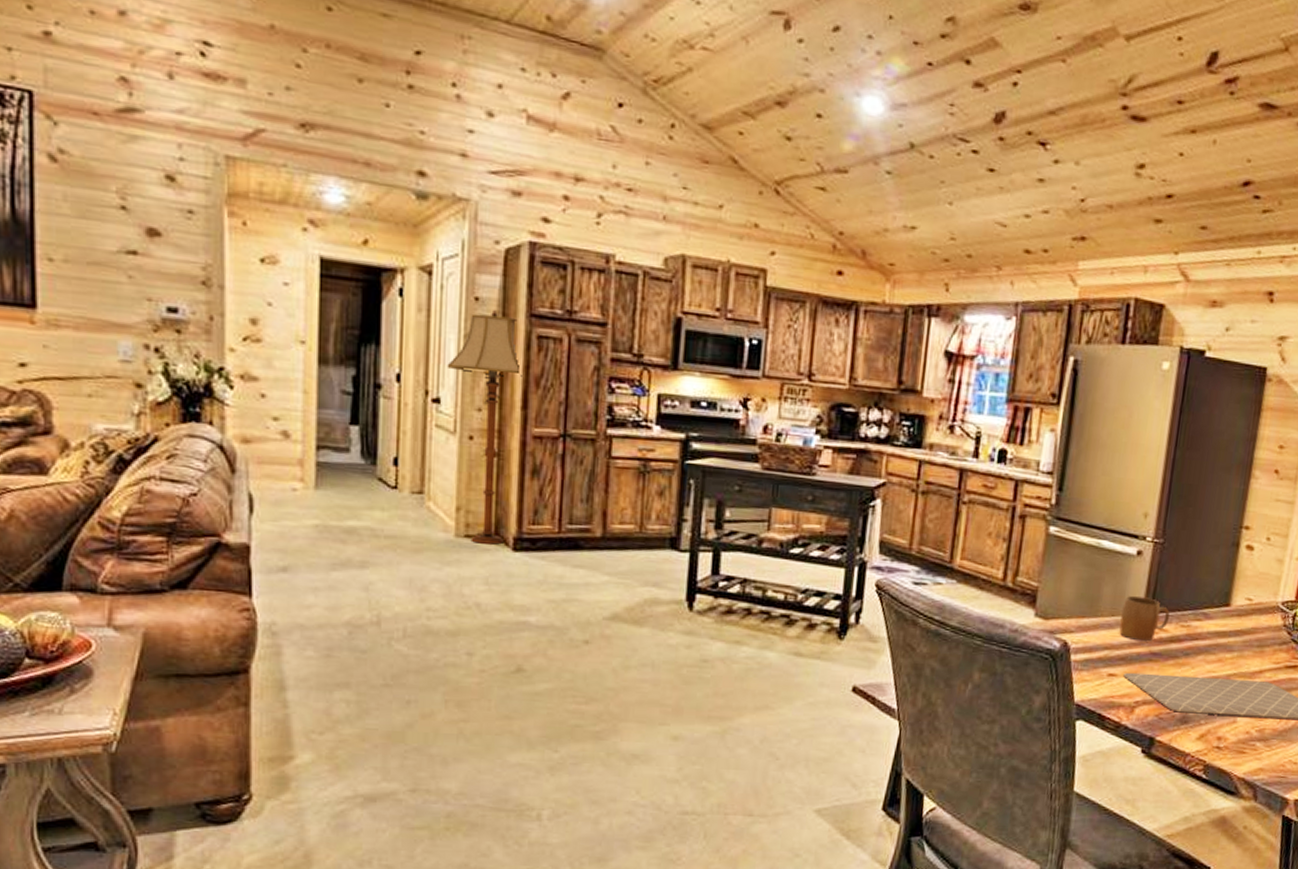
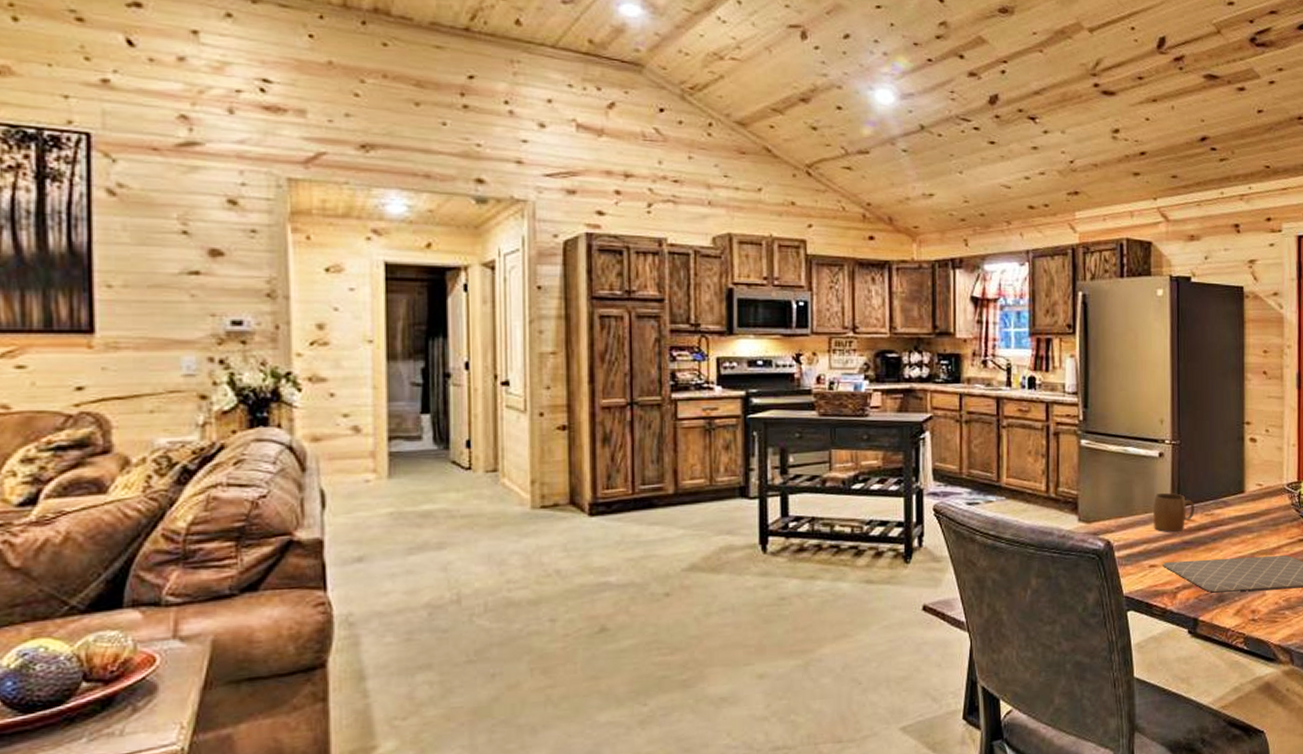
floor lamp: present [447,310,522,545] -> none [514,297,587,513]

